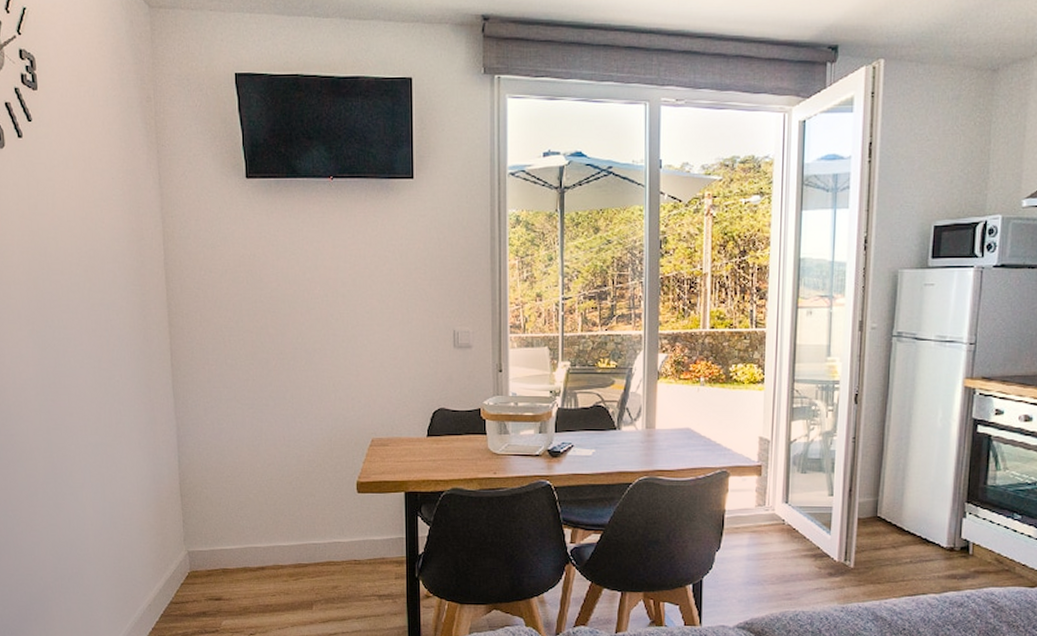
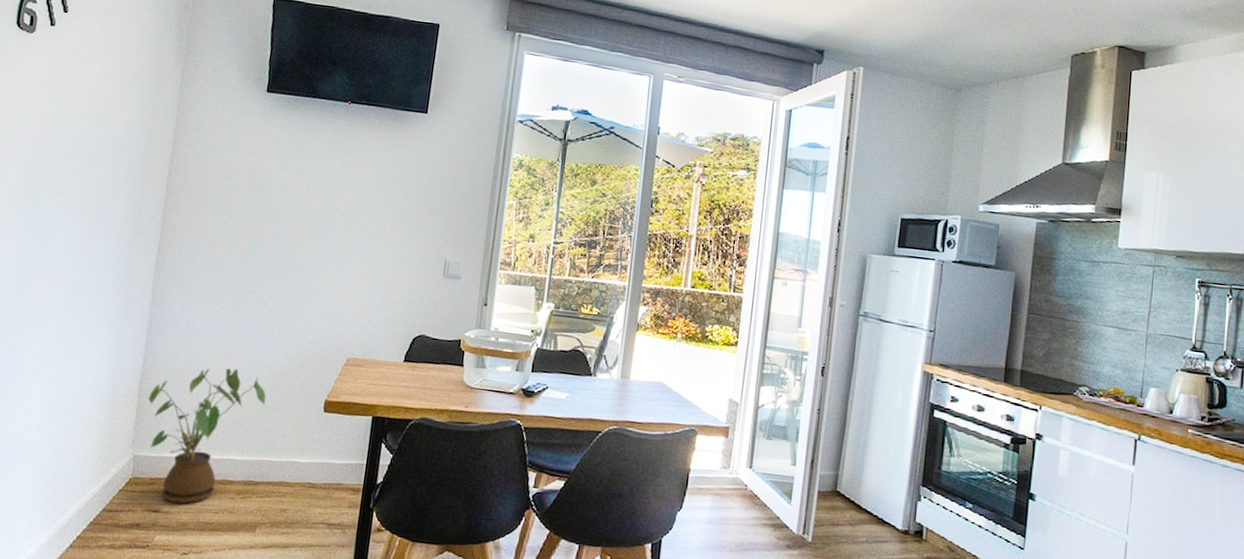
house plant: none [191,461,301,591] -> present [148,368,266,504]

